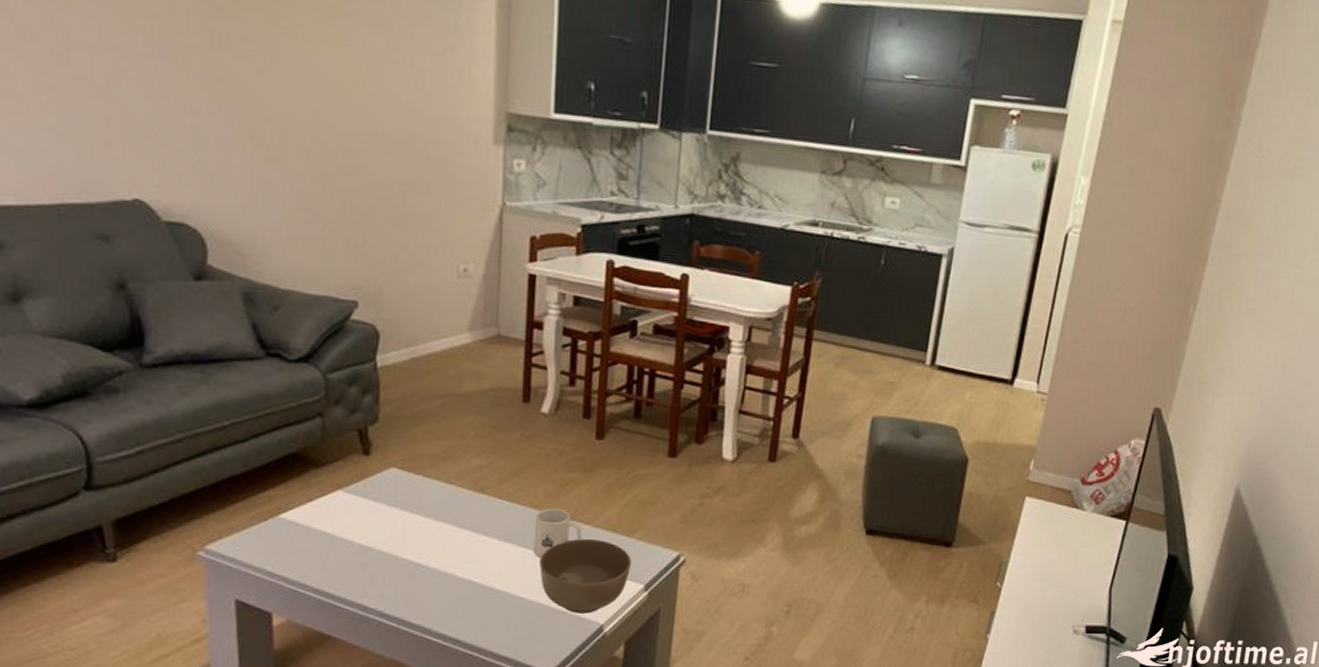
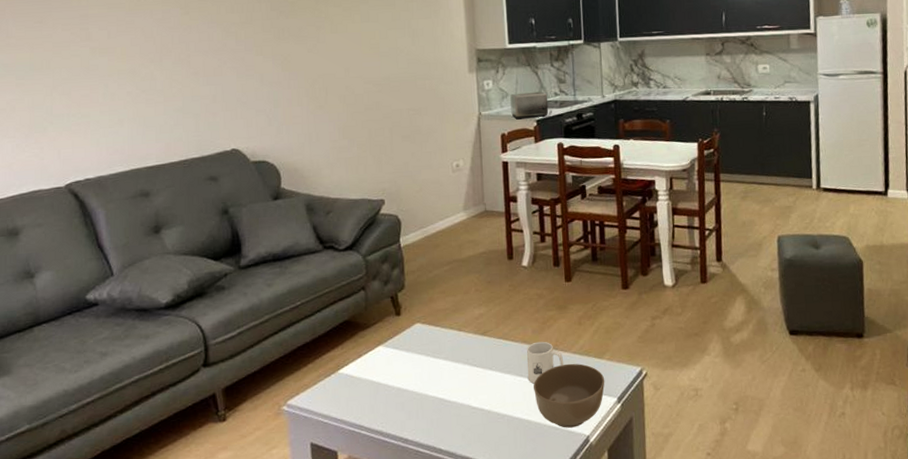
toaster: none [547,183,601,222] -> present [510,91,549,120]

